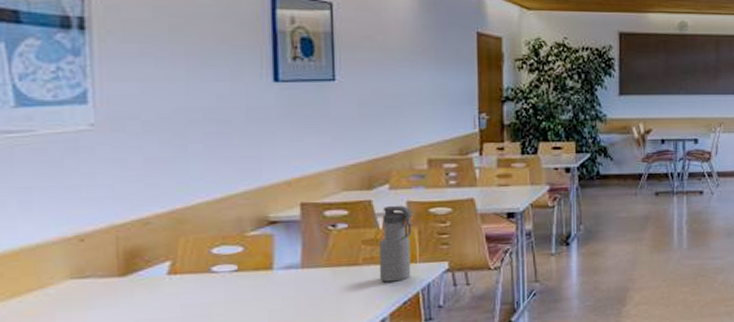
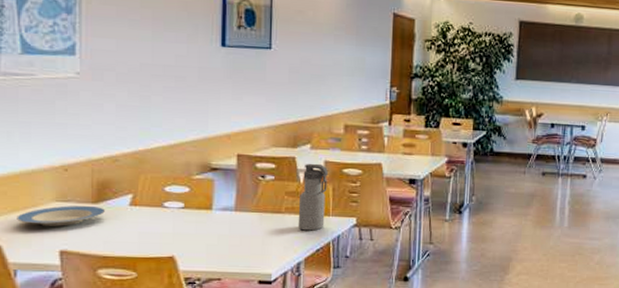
plate: none [18,279,138,310] -> present [17,205,106,227]

